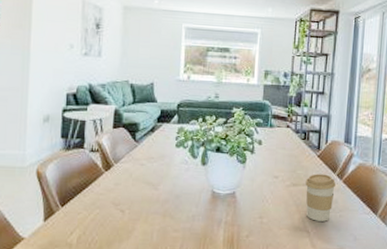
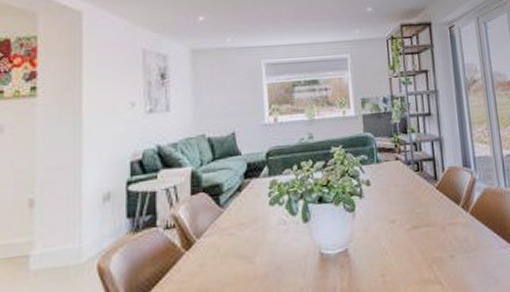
coffee cup: present [305,174,336,222] -> none [427,208,464,268]

